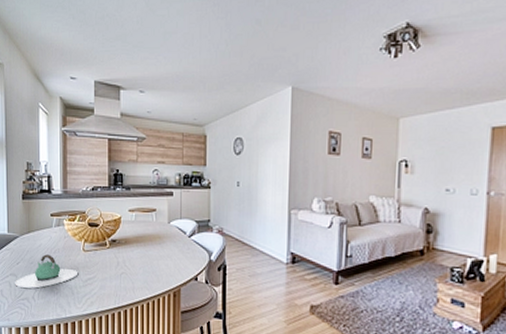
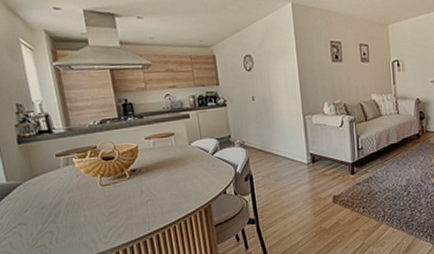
teapot: present [15,254,79,288] -> none [25,196,100,236]

